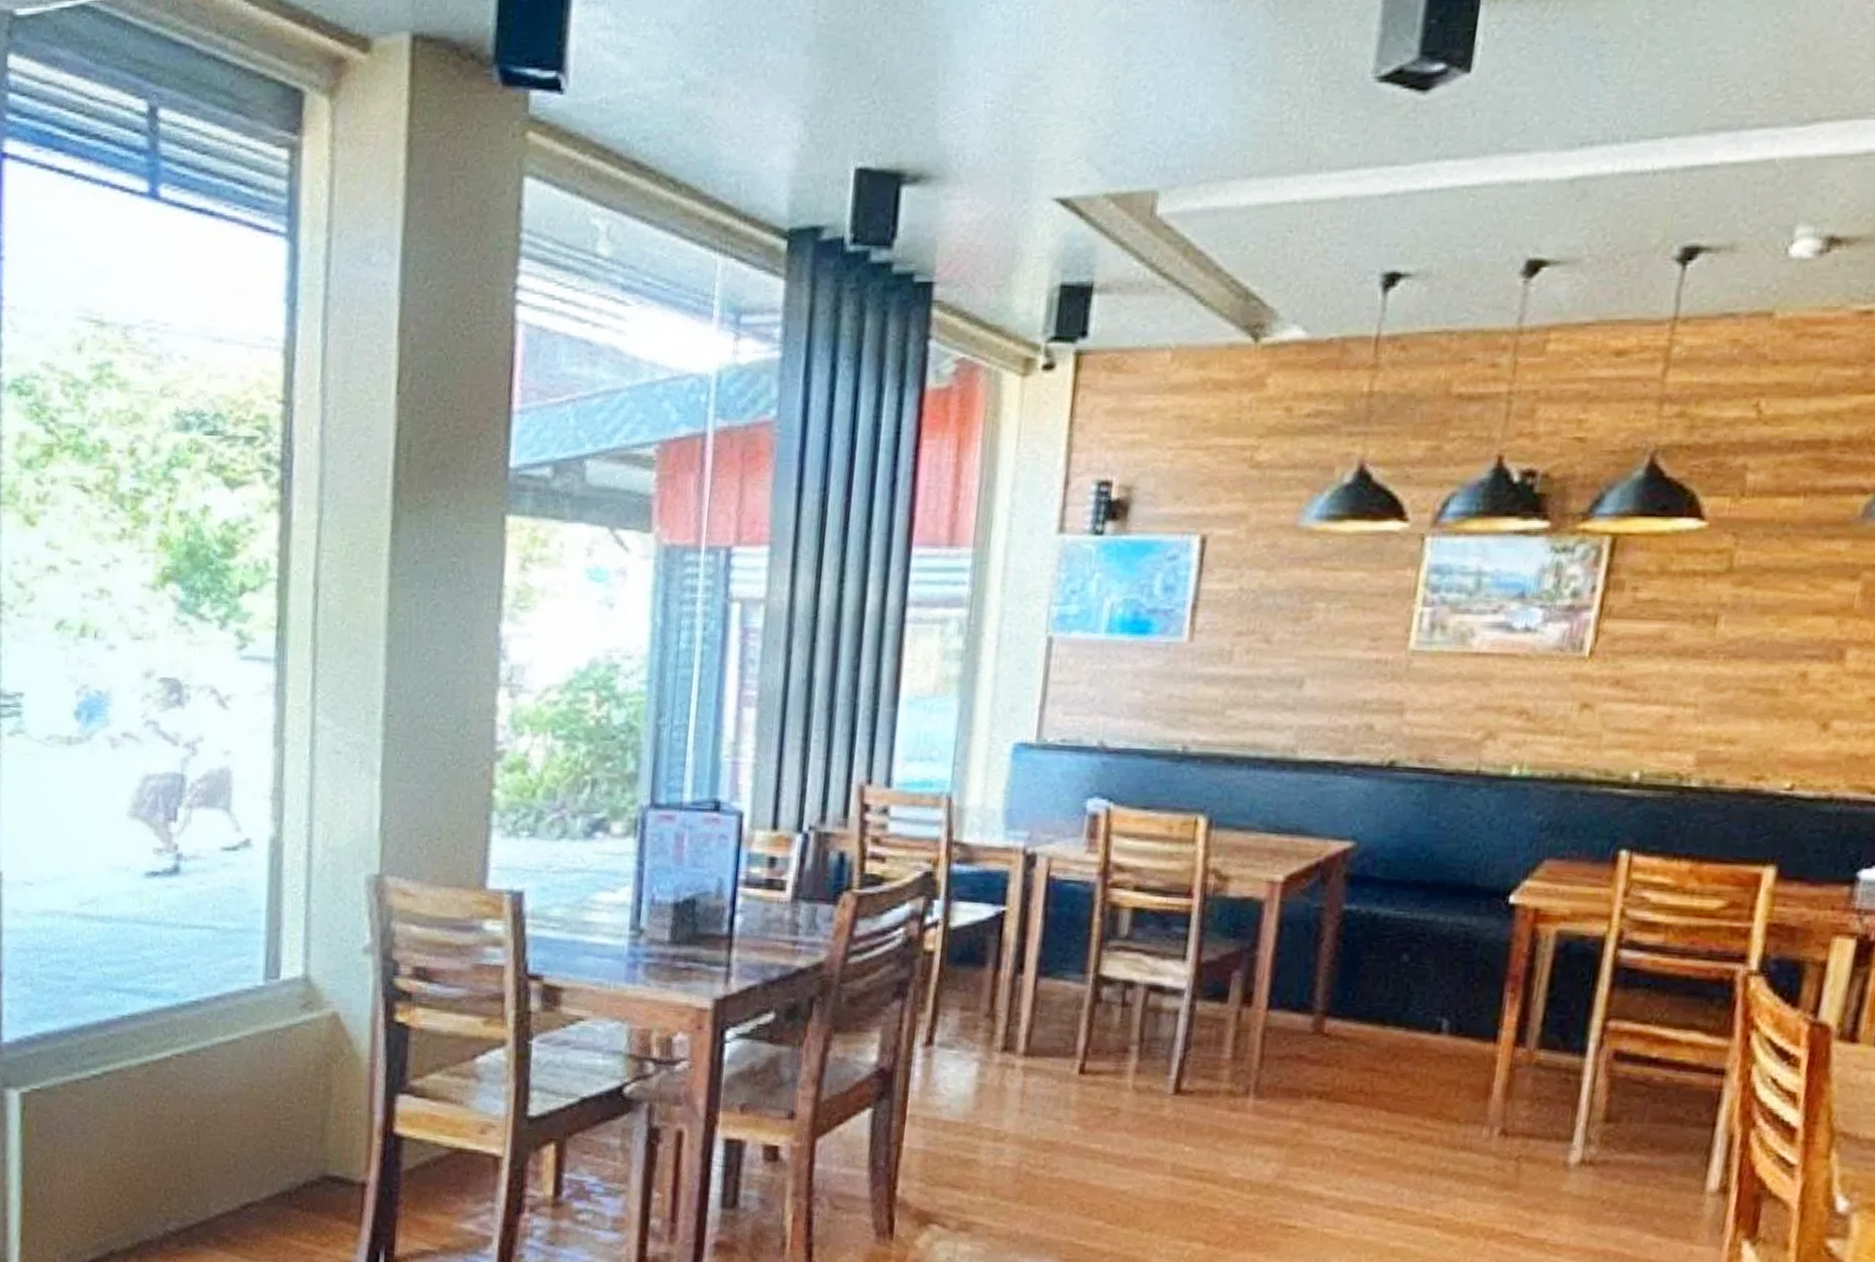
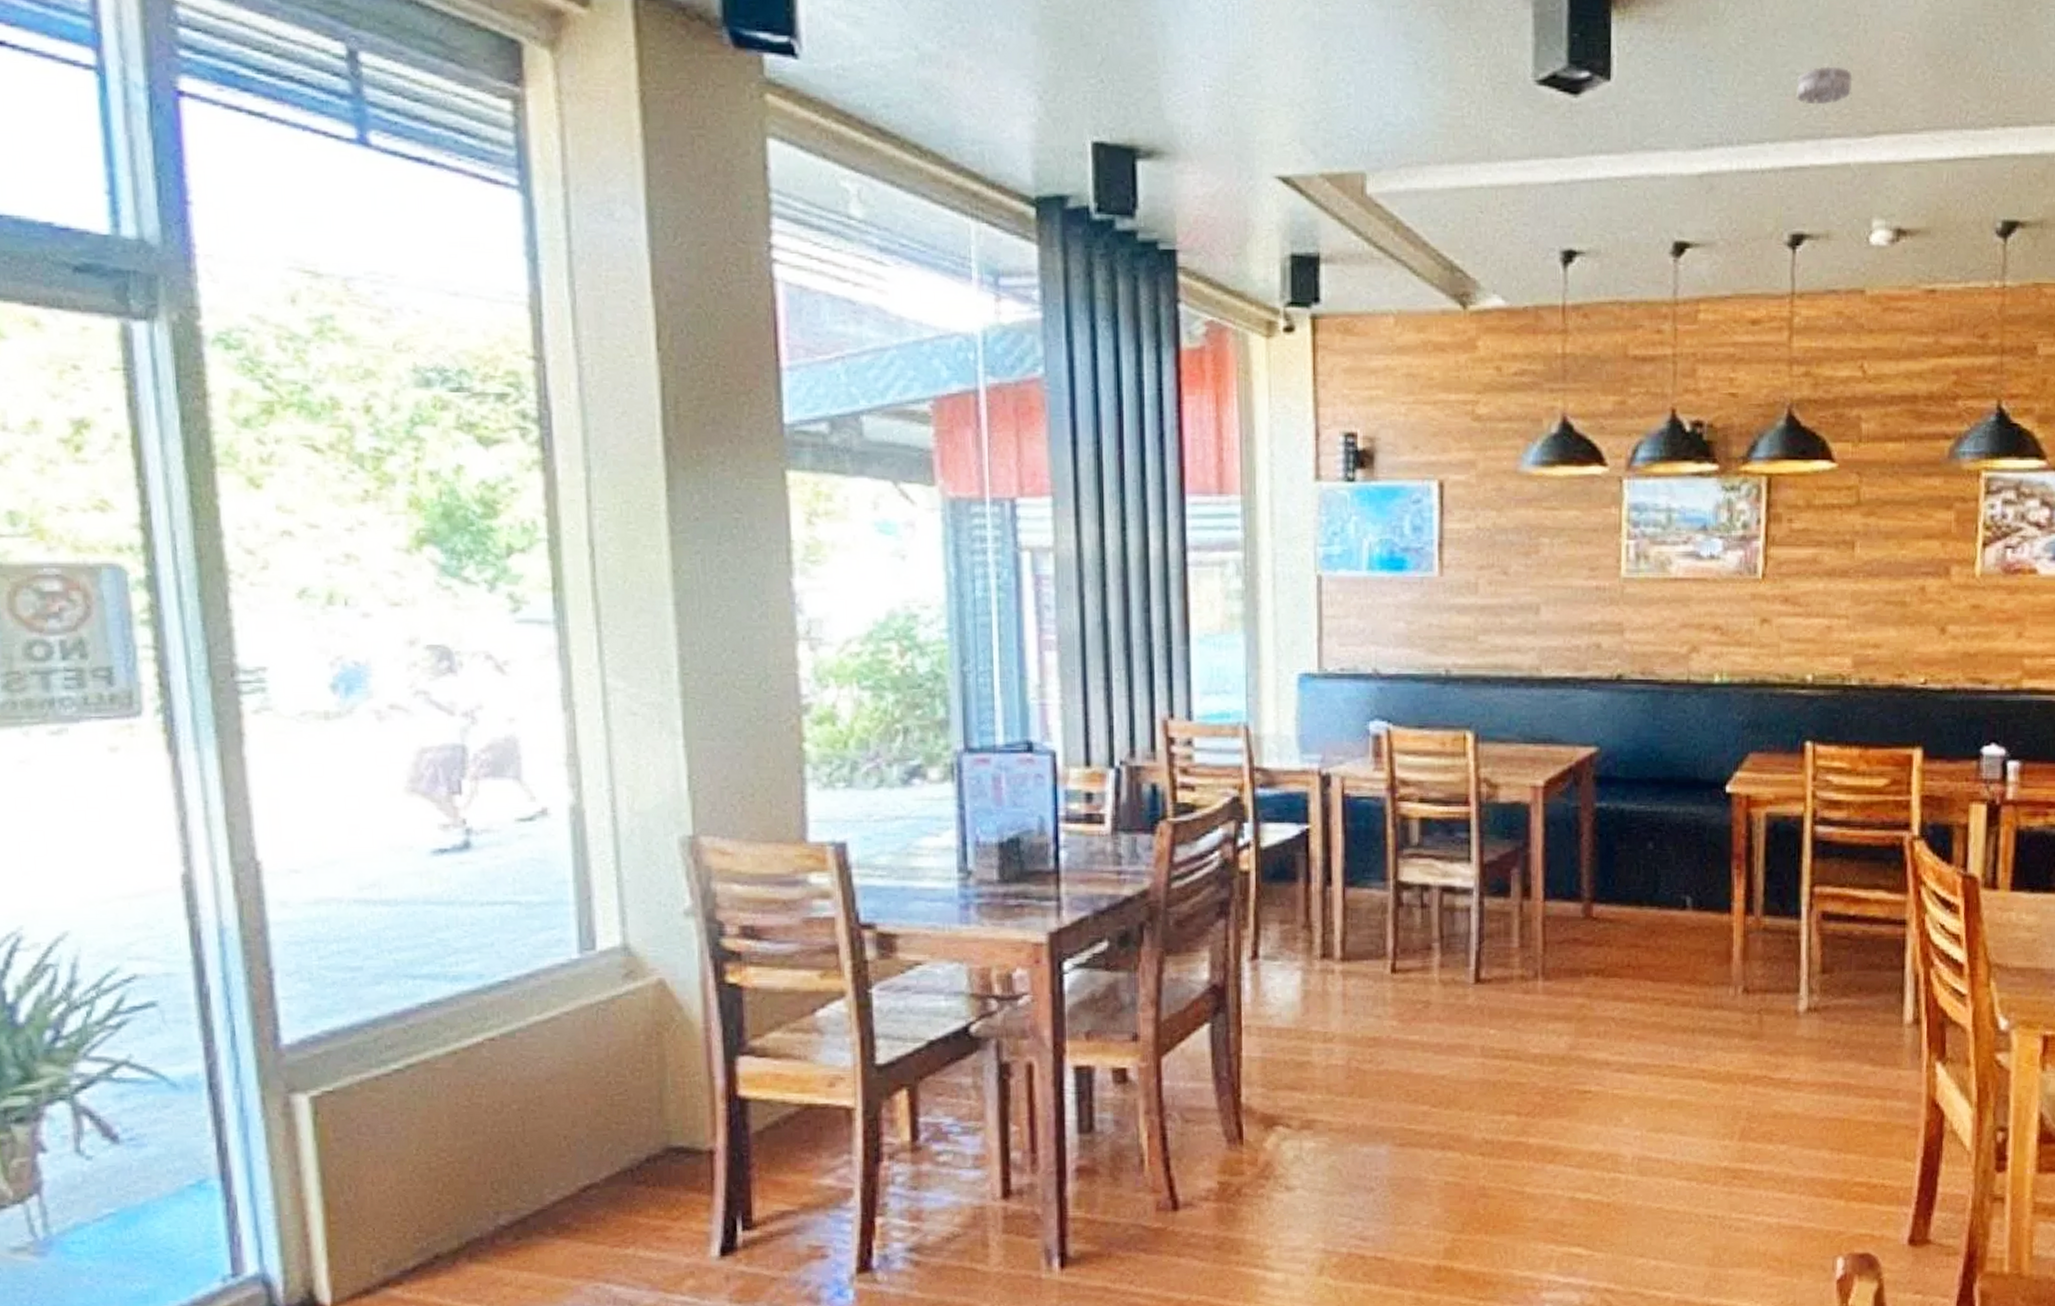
smoke detector: none [1713,41,1794,89] -> present [1797,66,1853,105]

